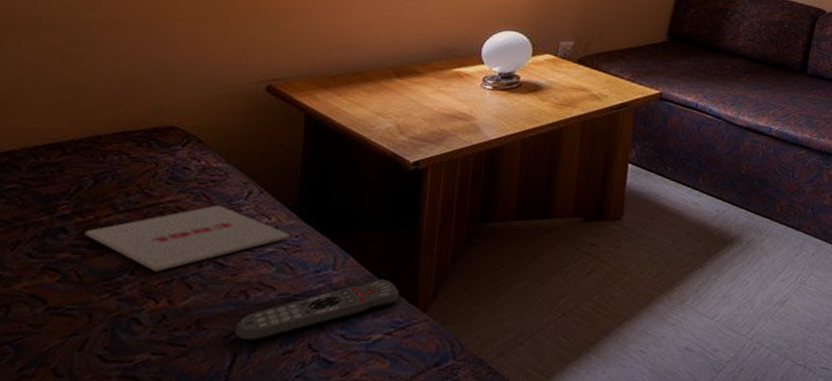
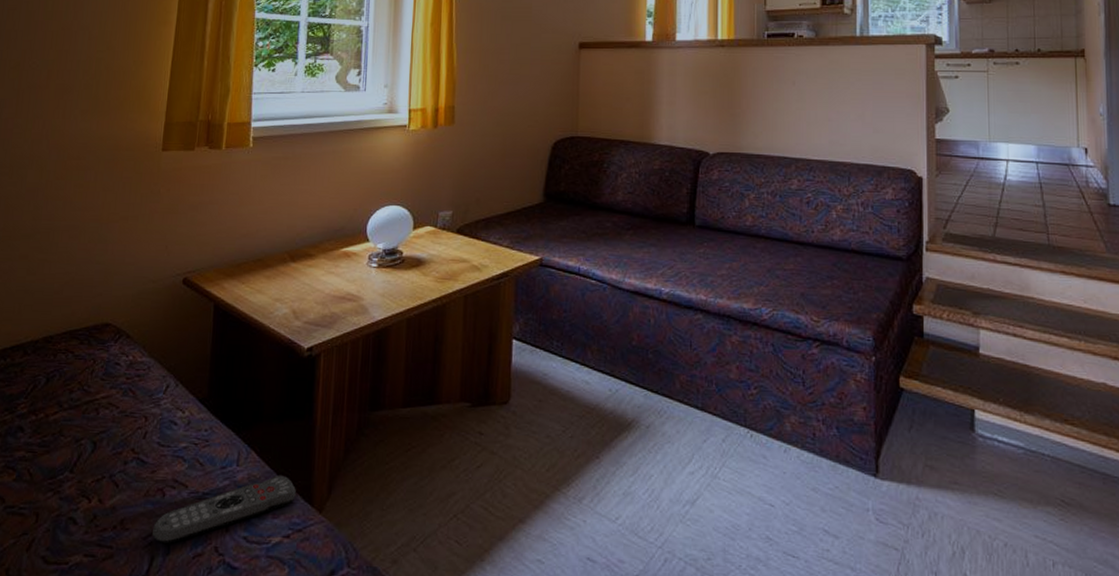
magazine: present [84,205,291,272] -> none [36,400,201,470]

